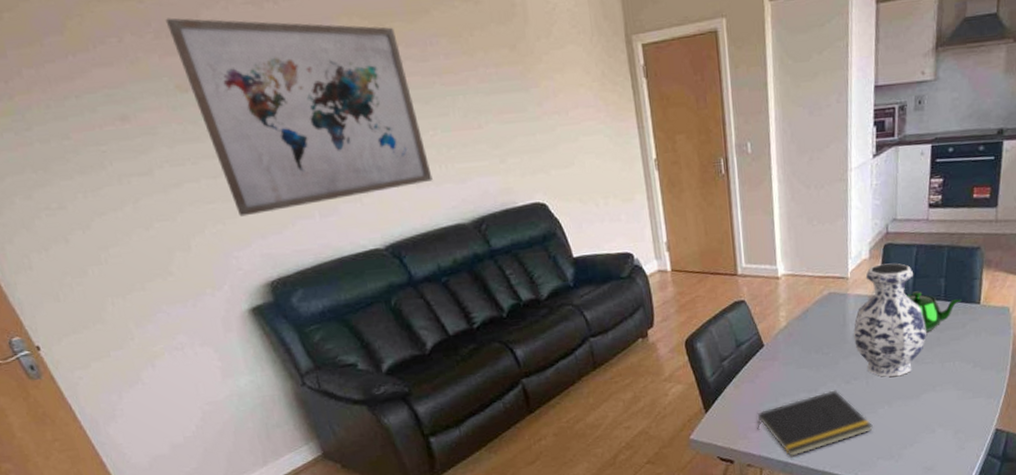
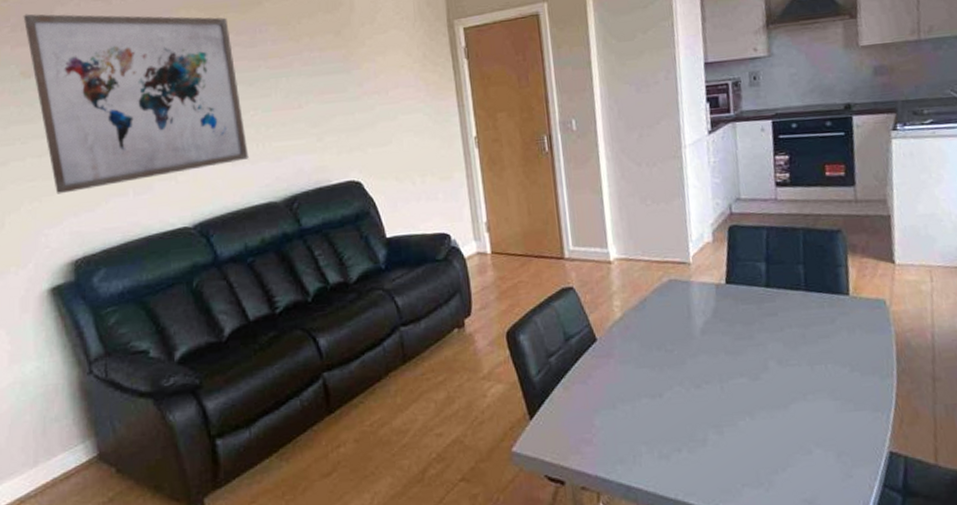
notepad: present [757,390,873,458] -> none [591,395,733,480]
vase: present [853,263,926,377] -> none [700,247,789,381]
teapot: present [907,291,962,333] -> none [760,279,827,328]

